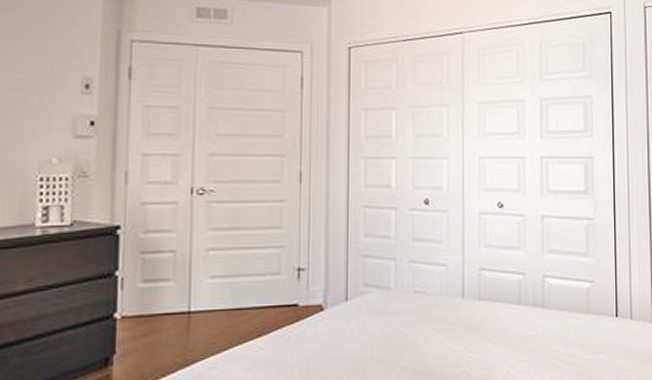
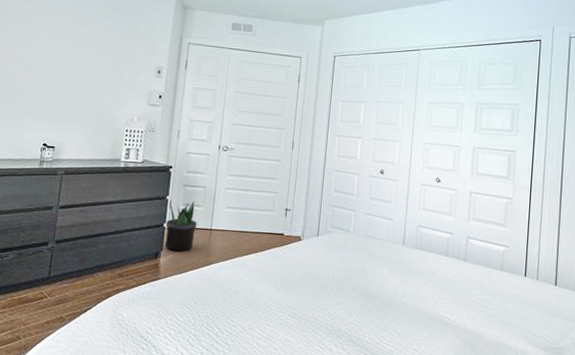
planter: none [117,274,167,352] -> present [165,200,197,252]

